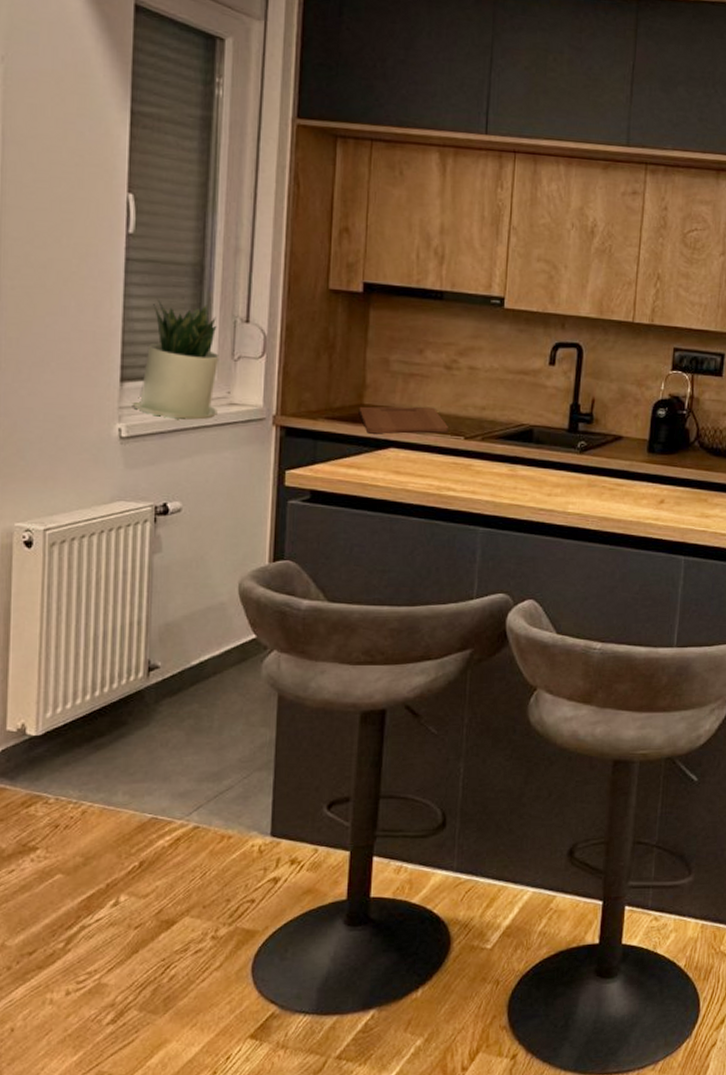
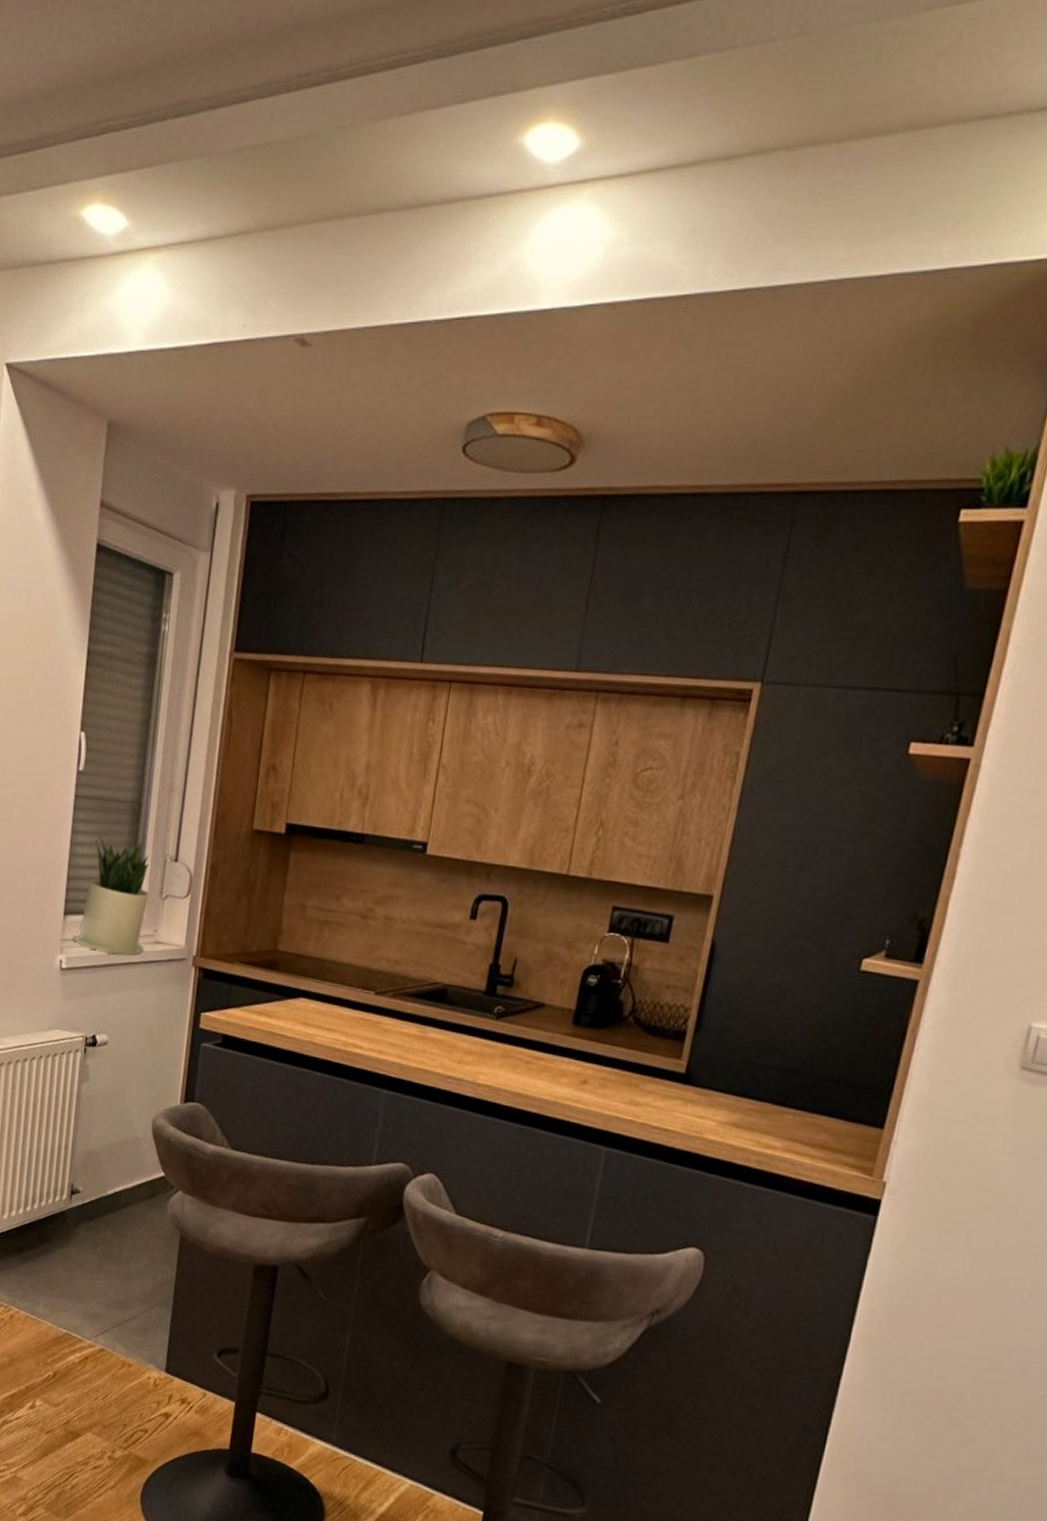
cutting board: present [358,406,450,434] -> none [272,952,361,987]

